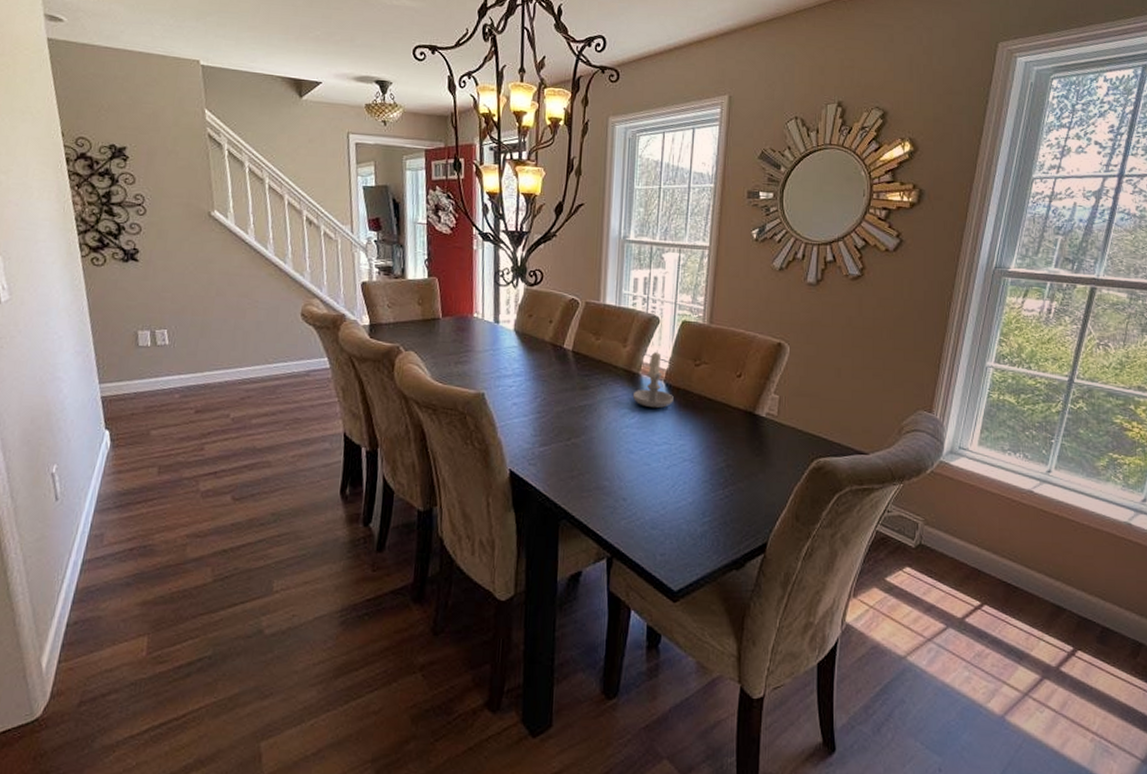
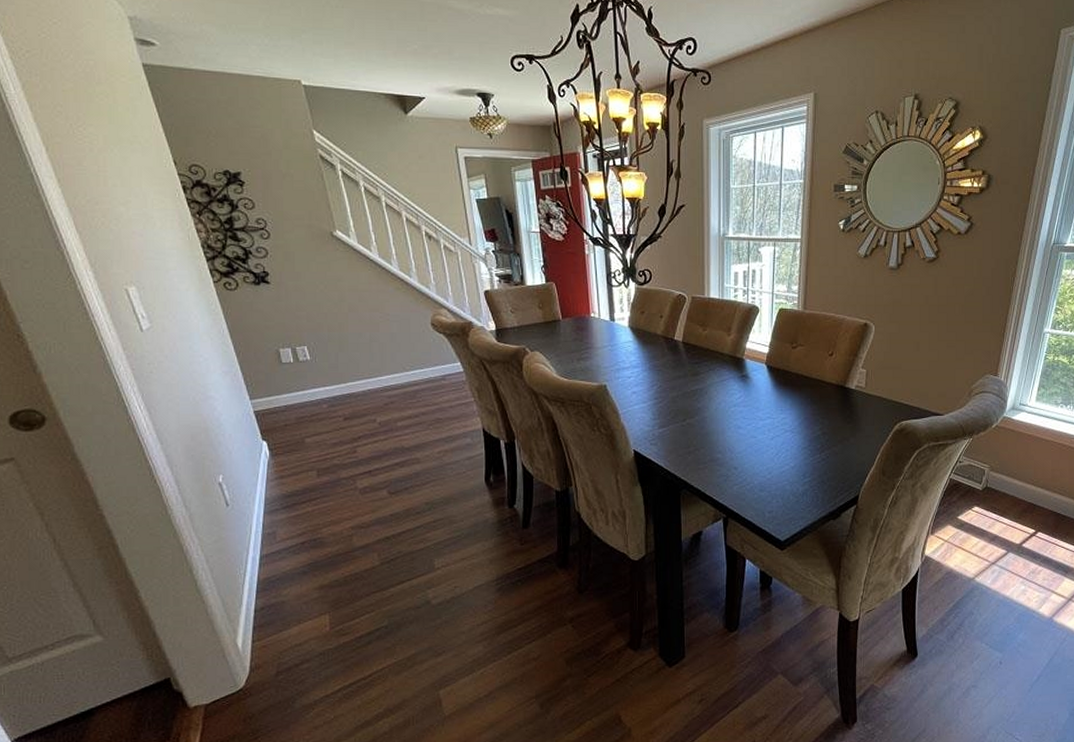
candle: present [632,350,674,409] -> none [738,336,774,388]

